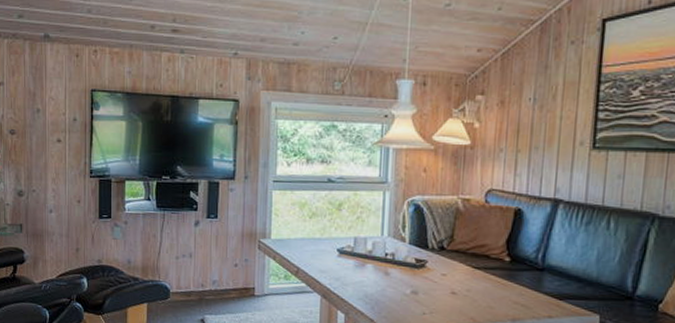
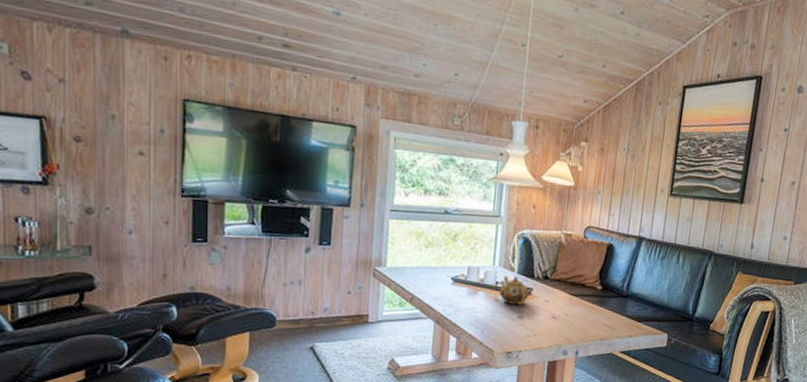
teapot: none [389,246,423,279] -> present [499,275,529,305]

